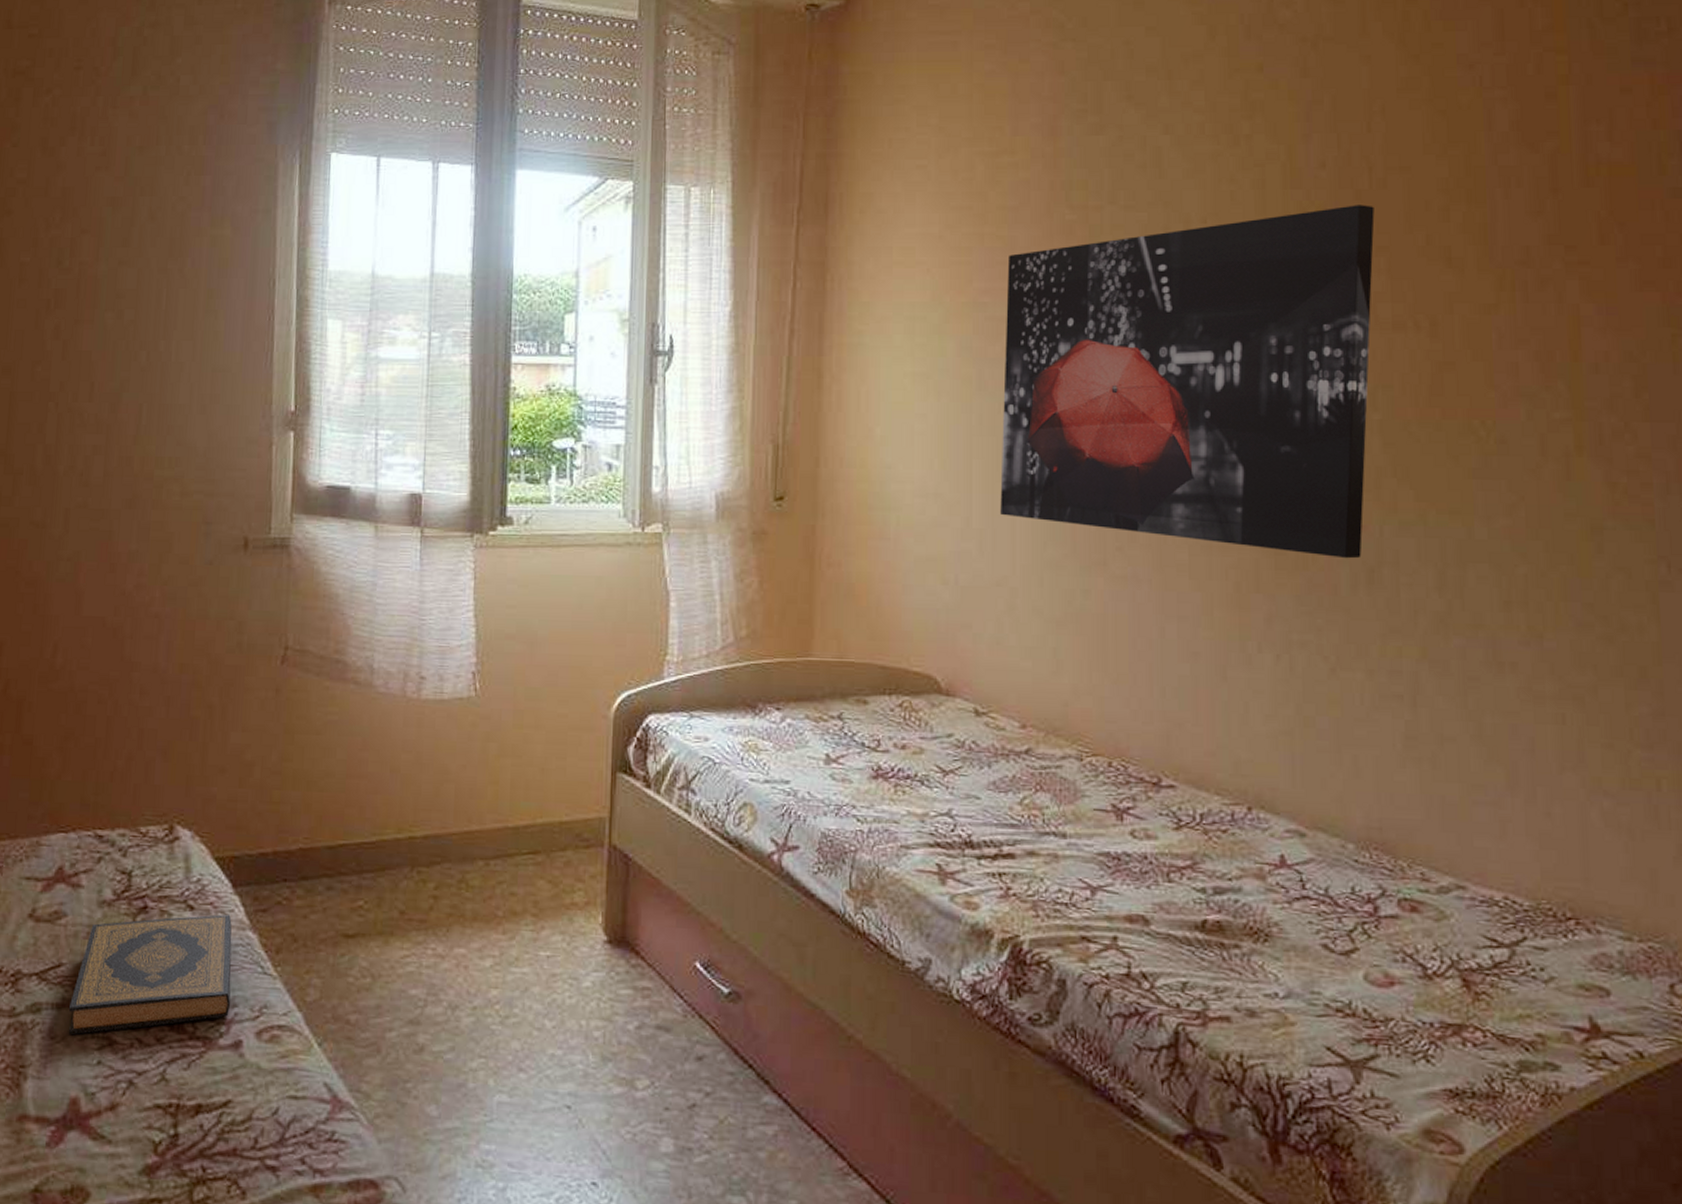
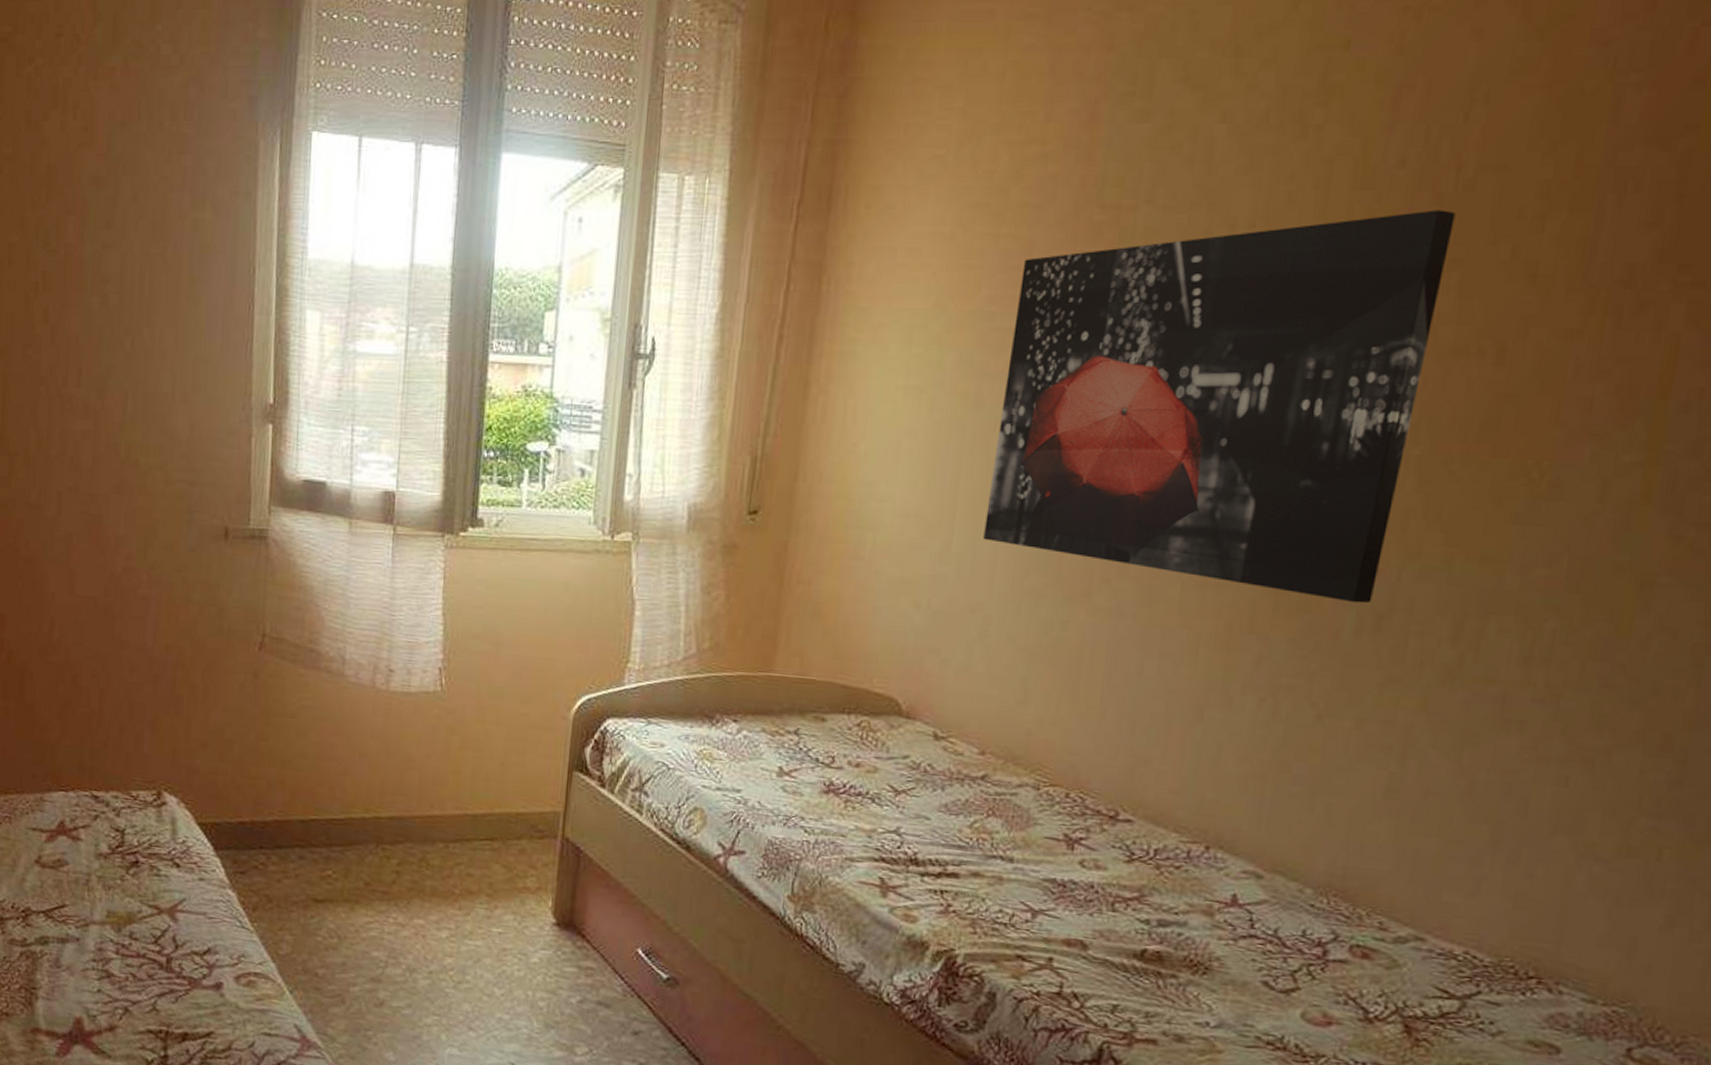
hardback book: present [68,914,232,1036] -> none [72,872,214,966]

